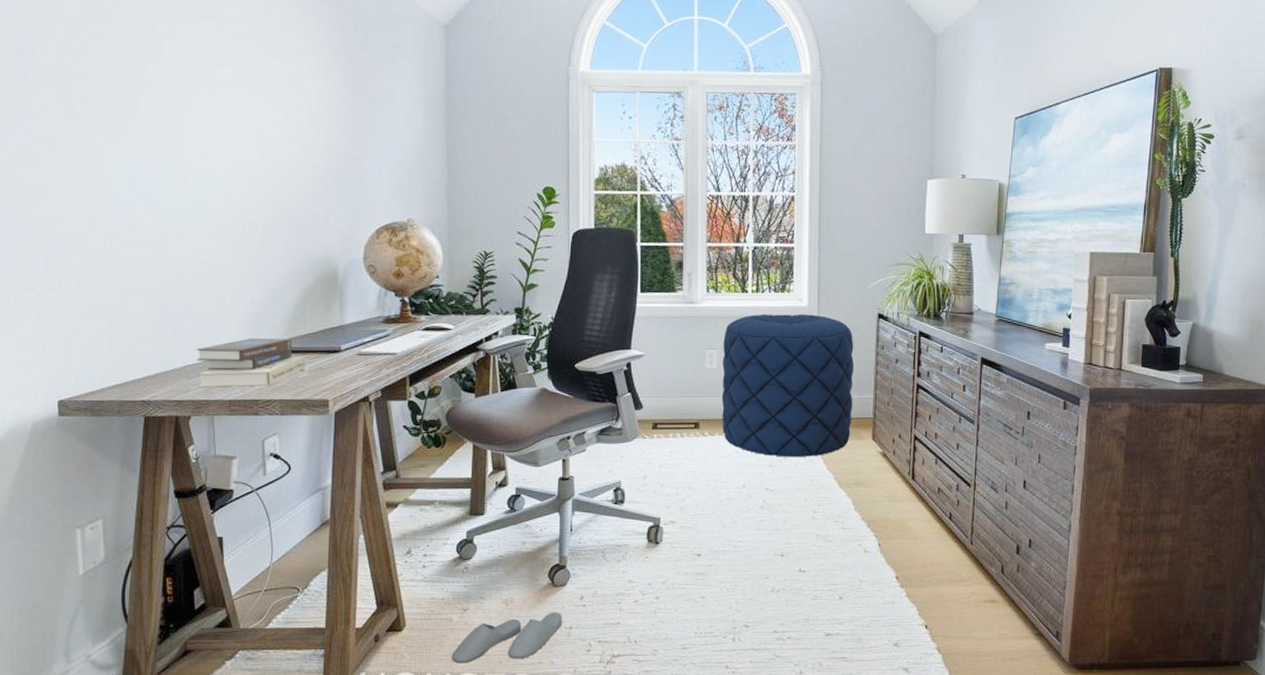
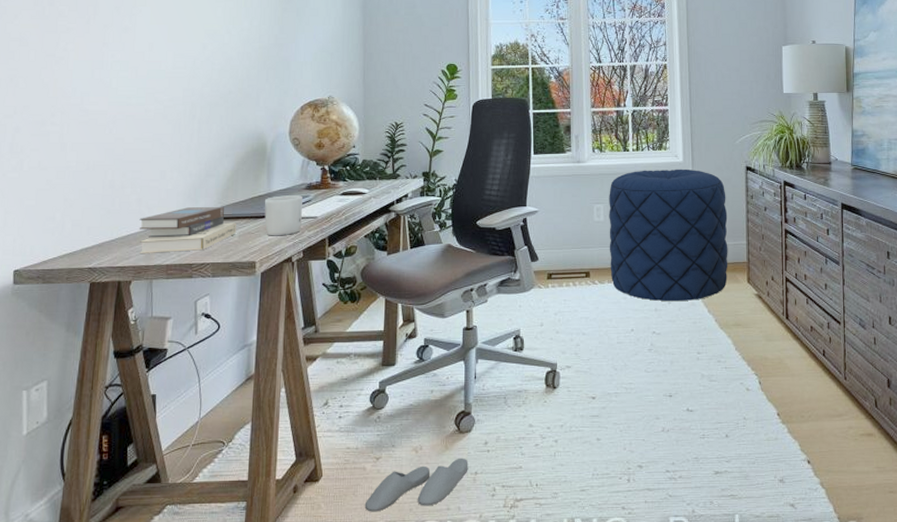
mug: none [336,328,380,373] -> present [264,195,302,236]

